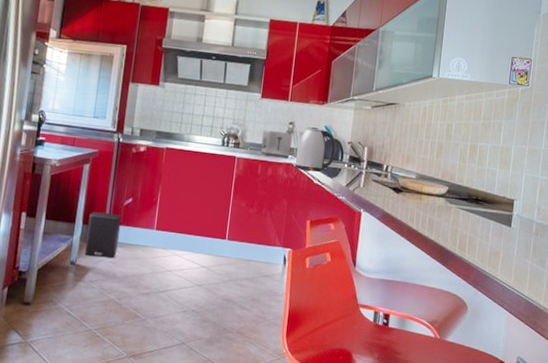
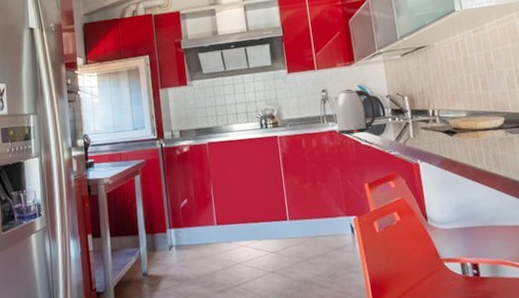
pedal bin: present [84,212,122,259] -> none [150,217,184,264]
toaster: present [260,130,292,159] -> none [297,100,331,129]

